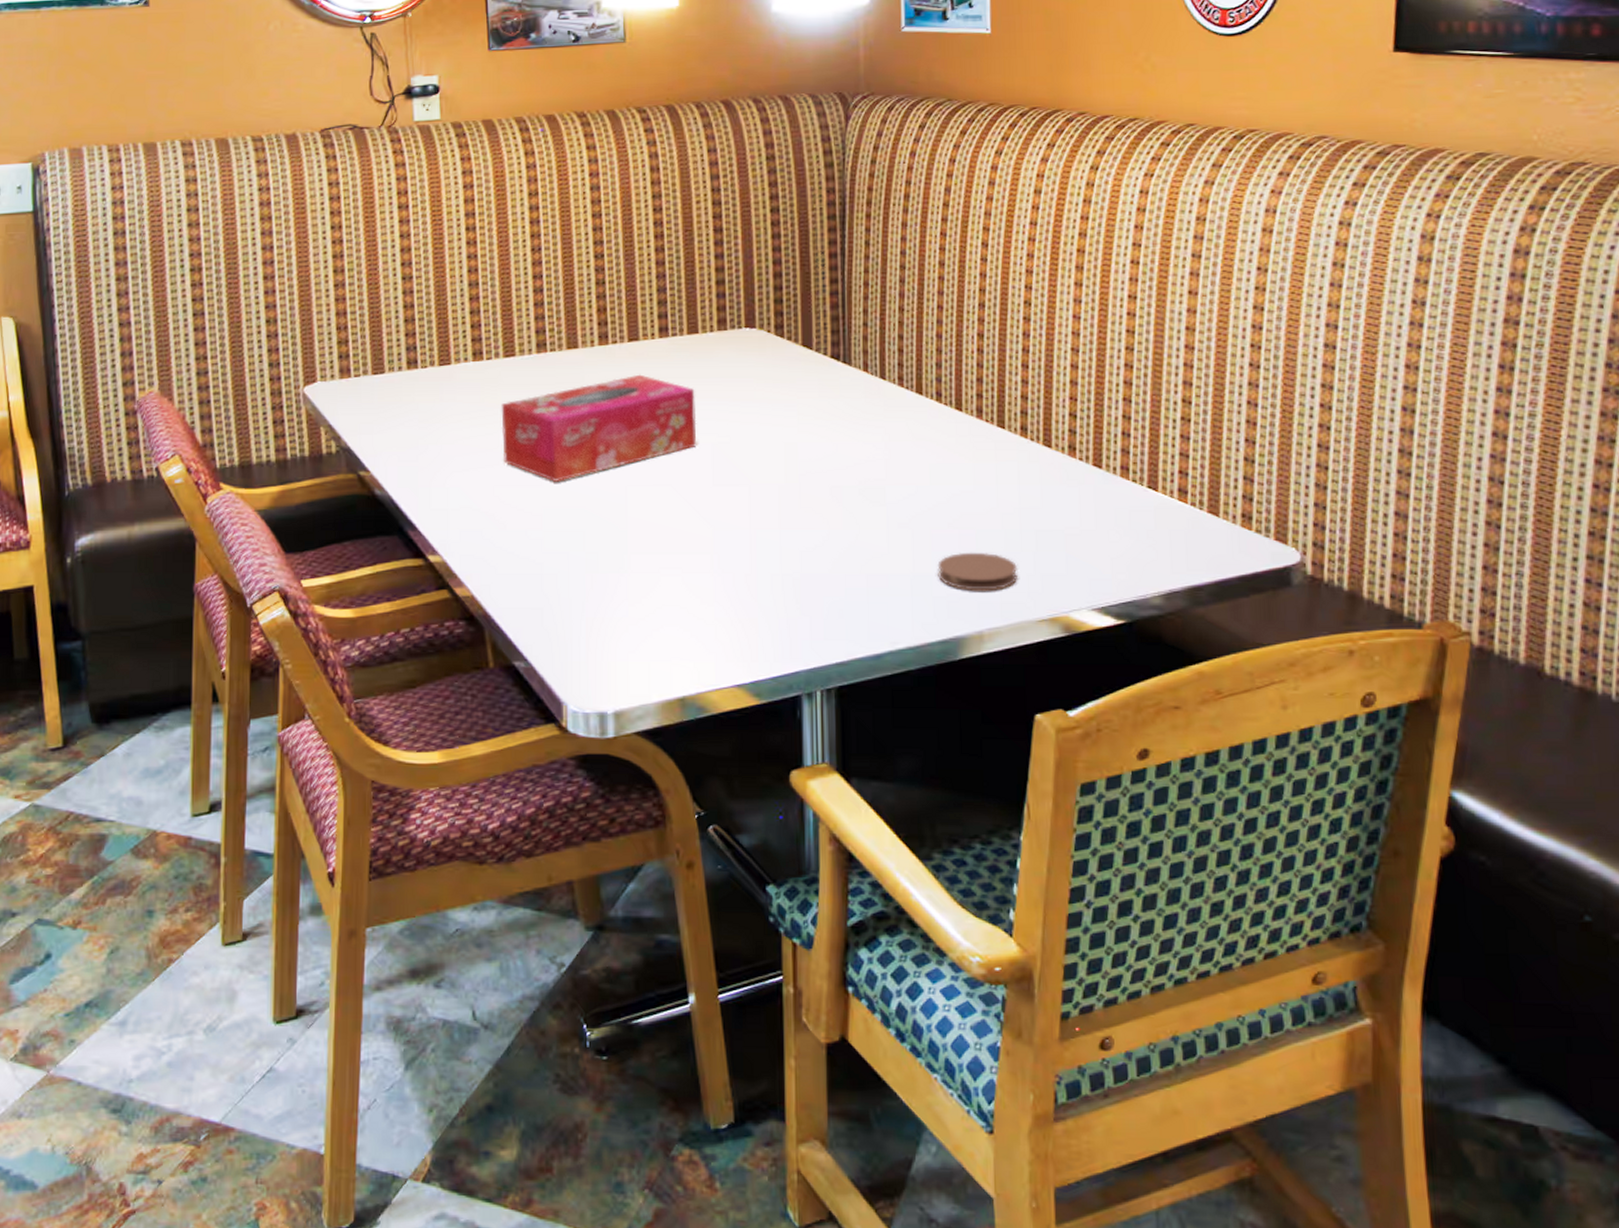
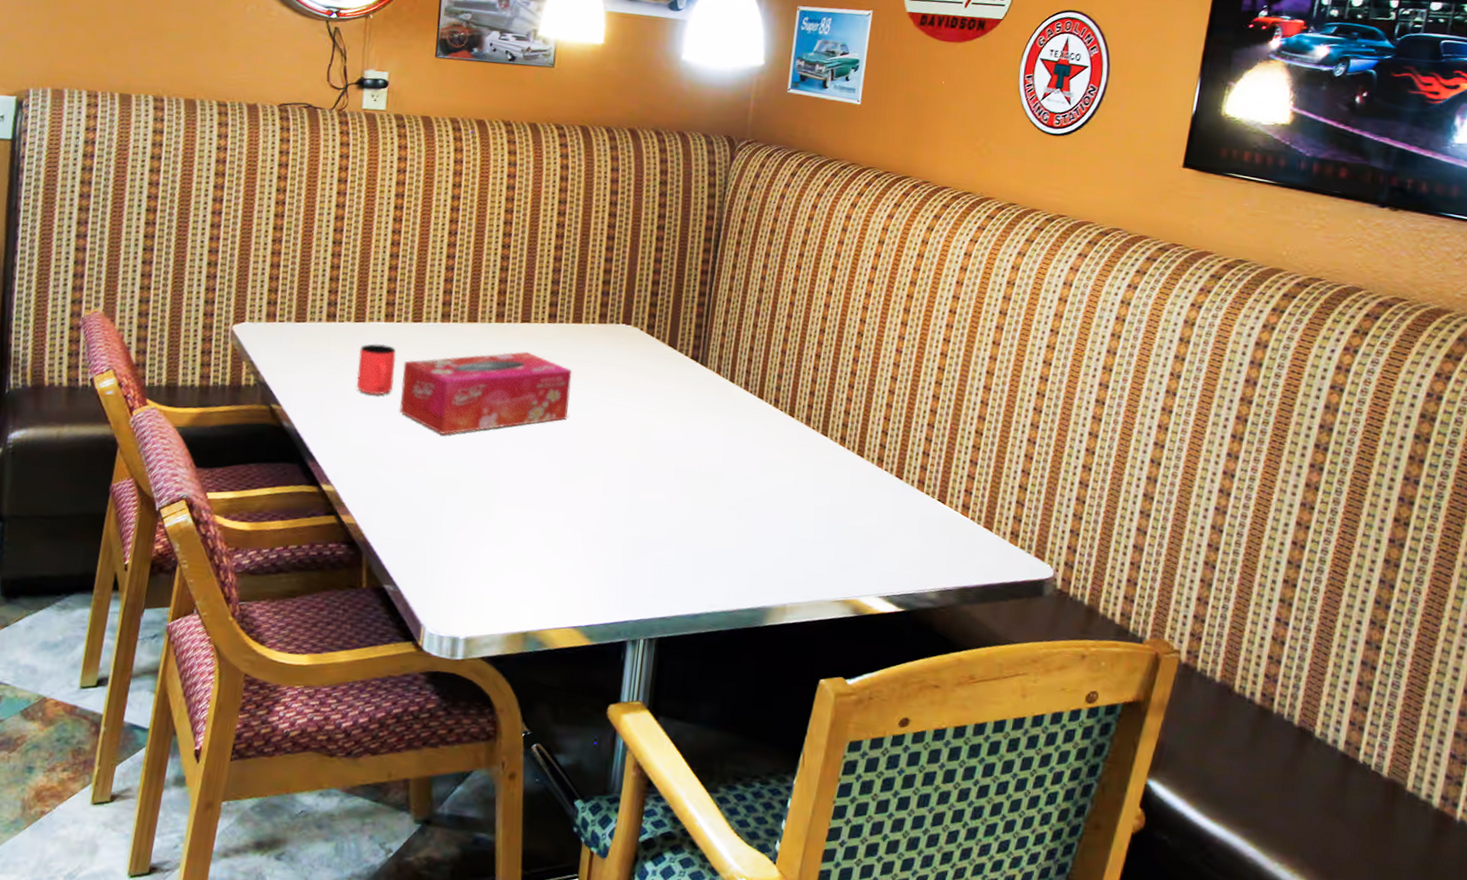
cup: none [448,386,492,447] -> present [356,344,396,396]
coaster: present [937,552,1017,591] -> none [755,536,822,572]

